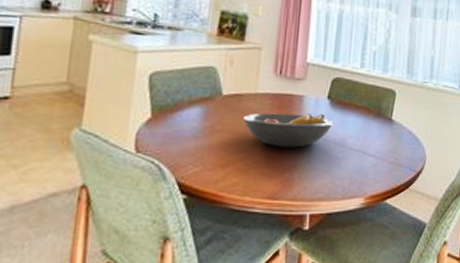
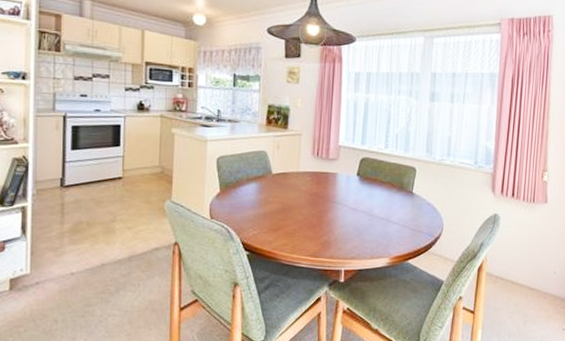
fruit bowl: present [243,112,333,148] -> none [289,187,362,216]

